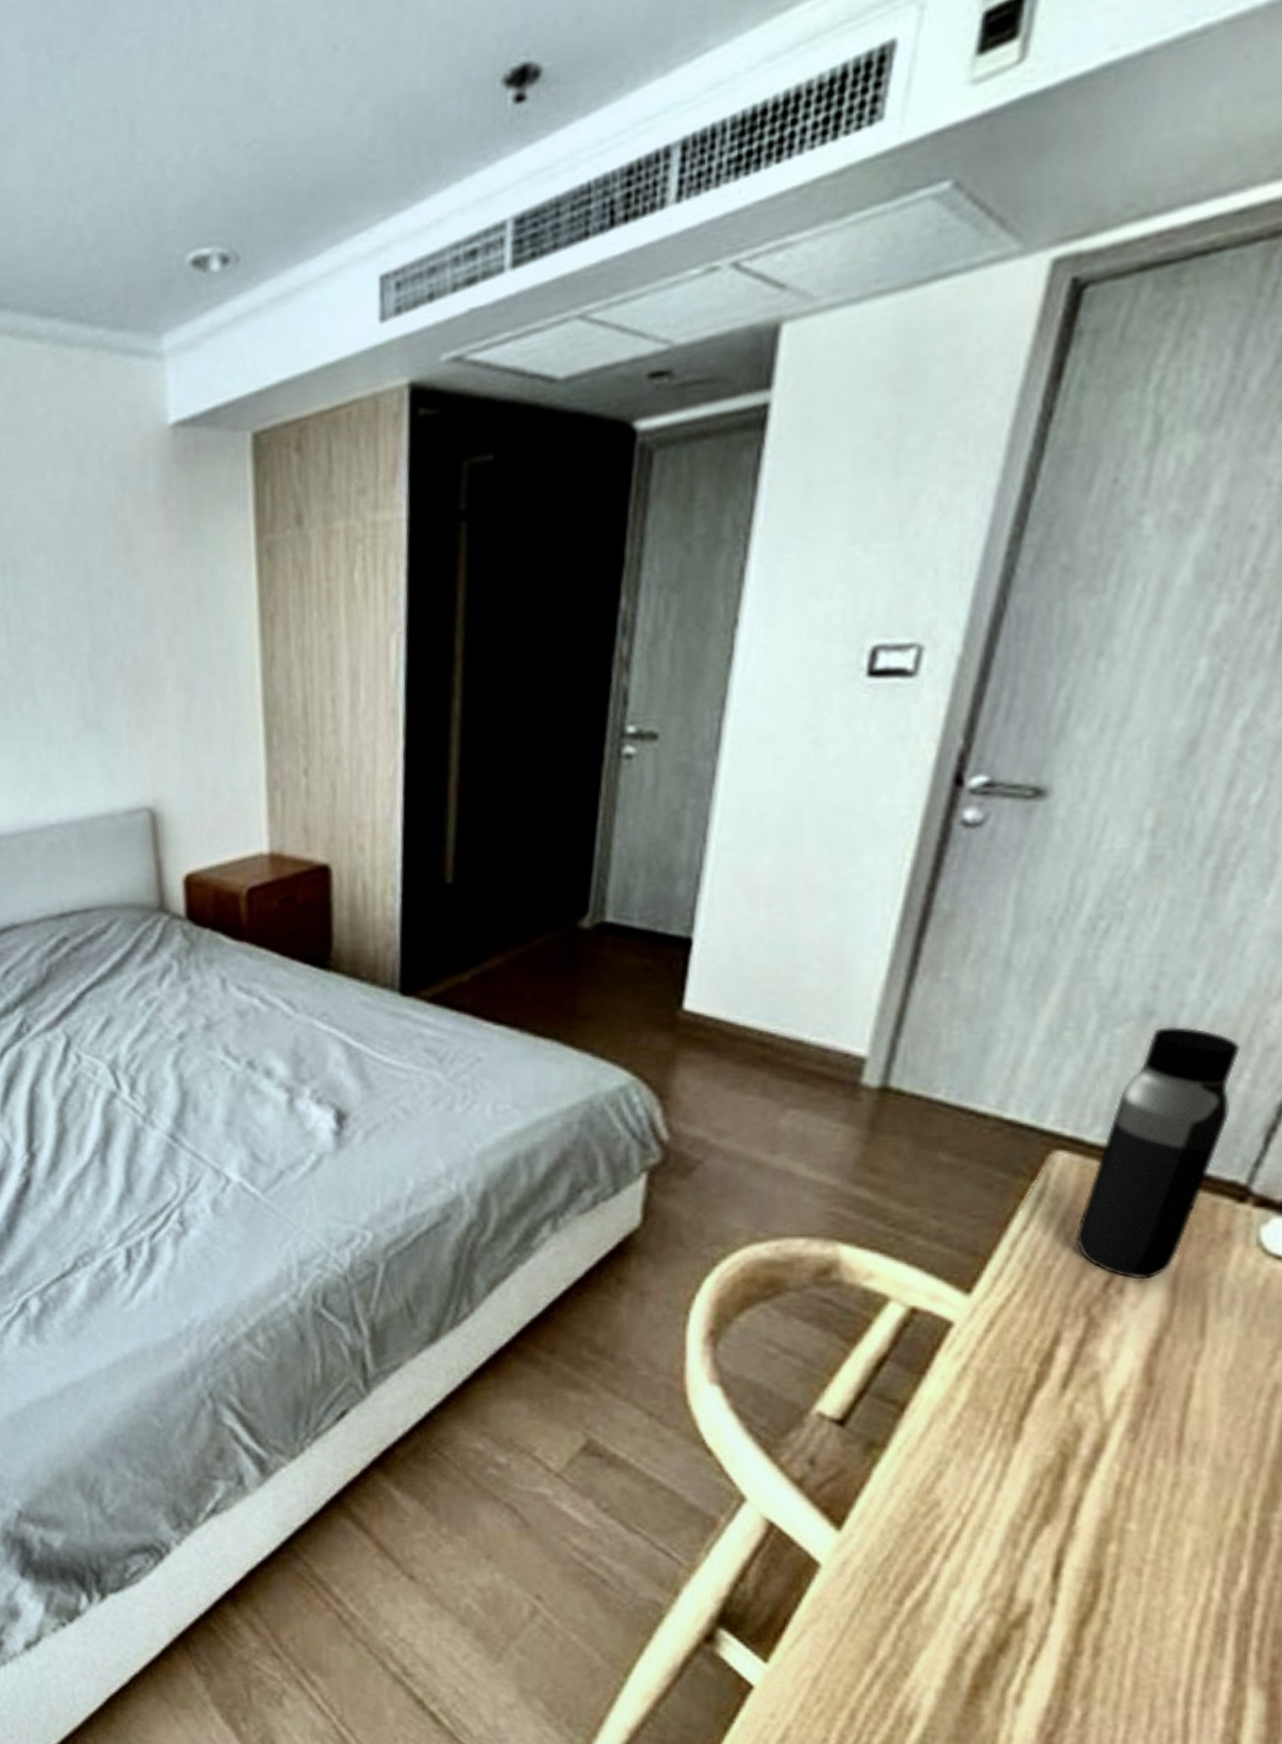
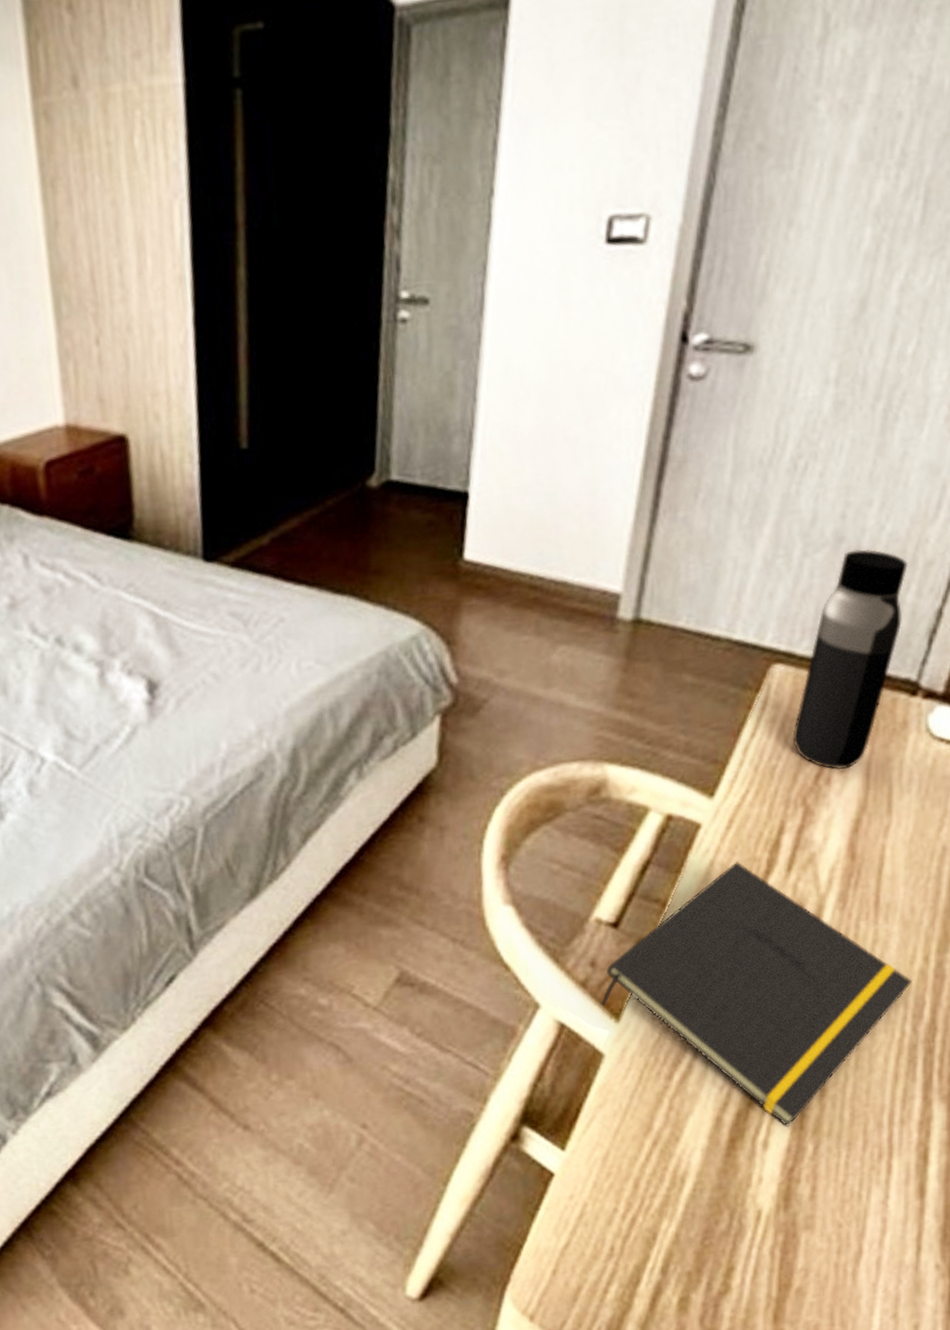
notepad: none [818,1370,1225,1685] -> present [600,862,912,1128]

